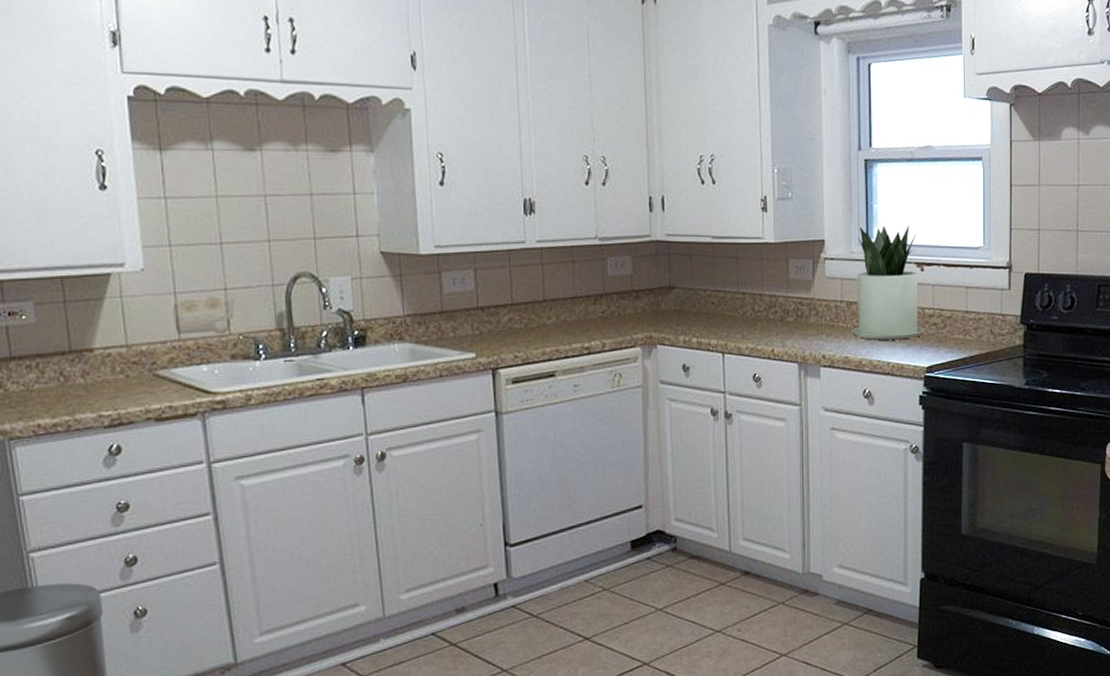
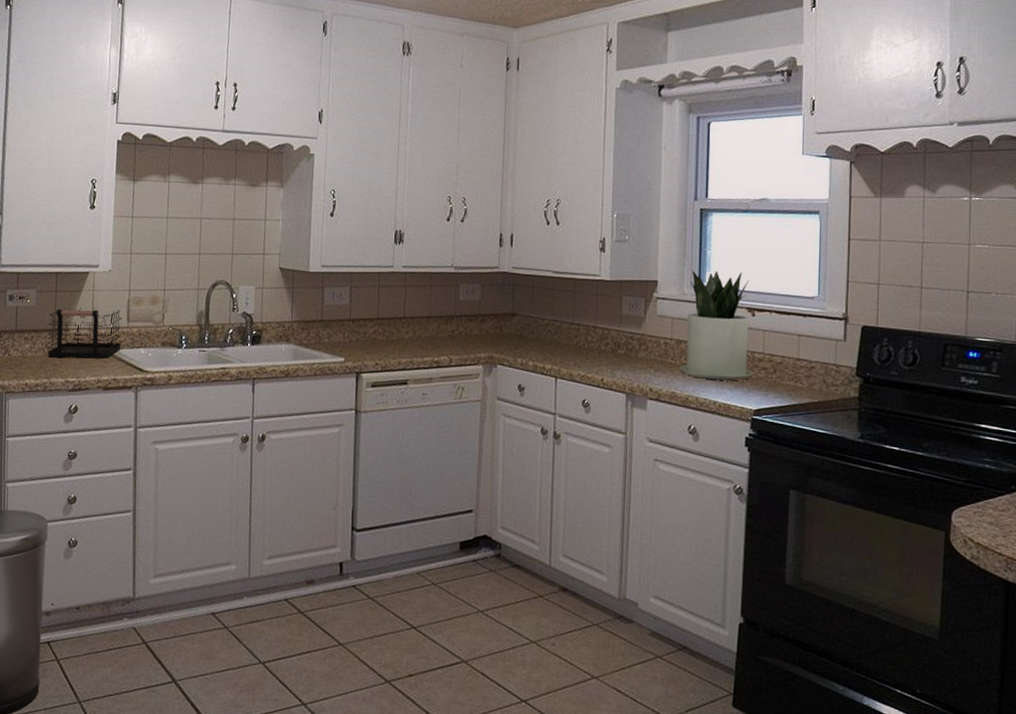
dish rack: none [59,319,174,388] -> present [47,308,122,359]

